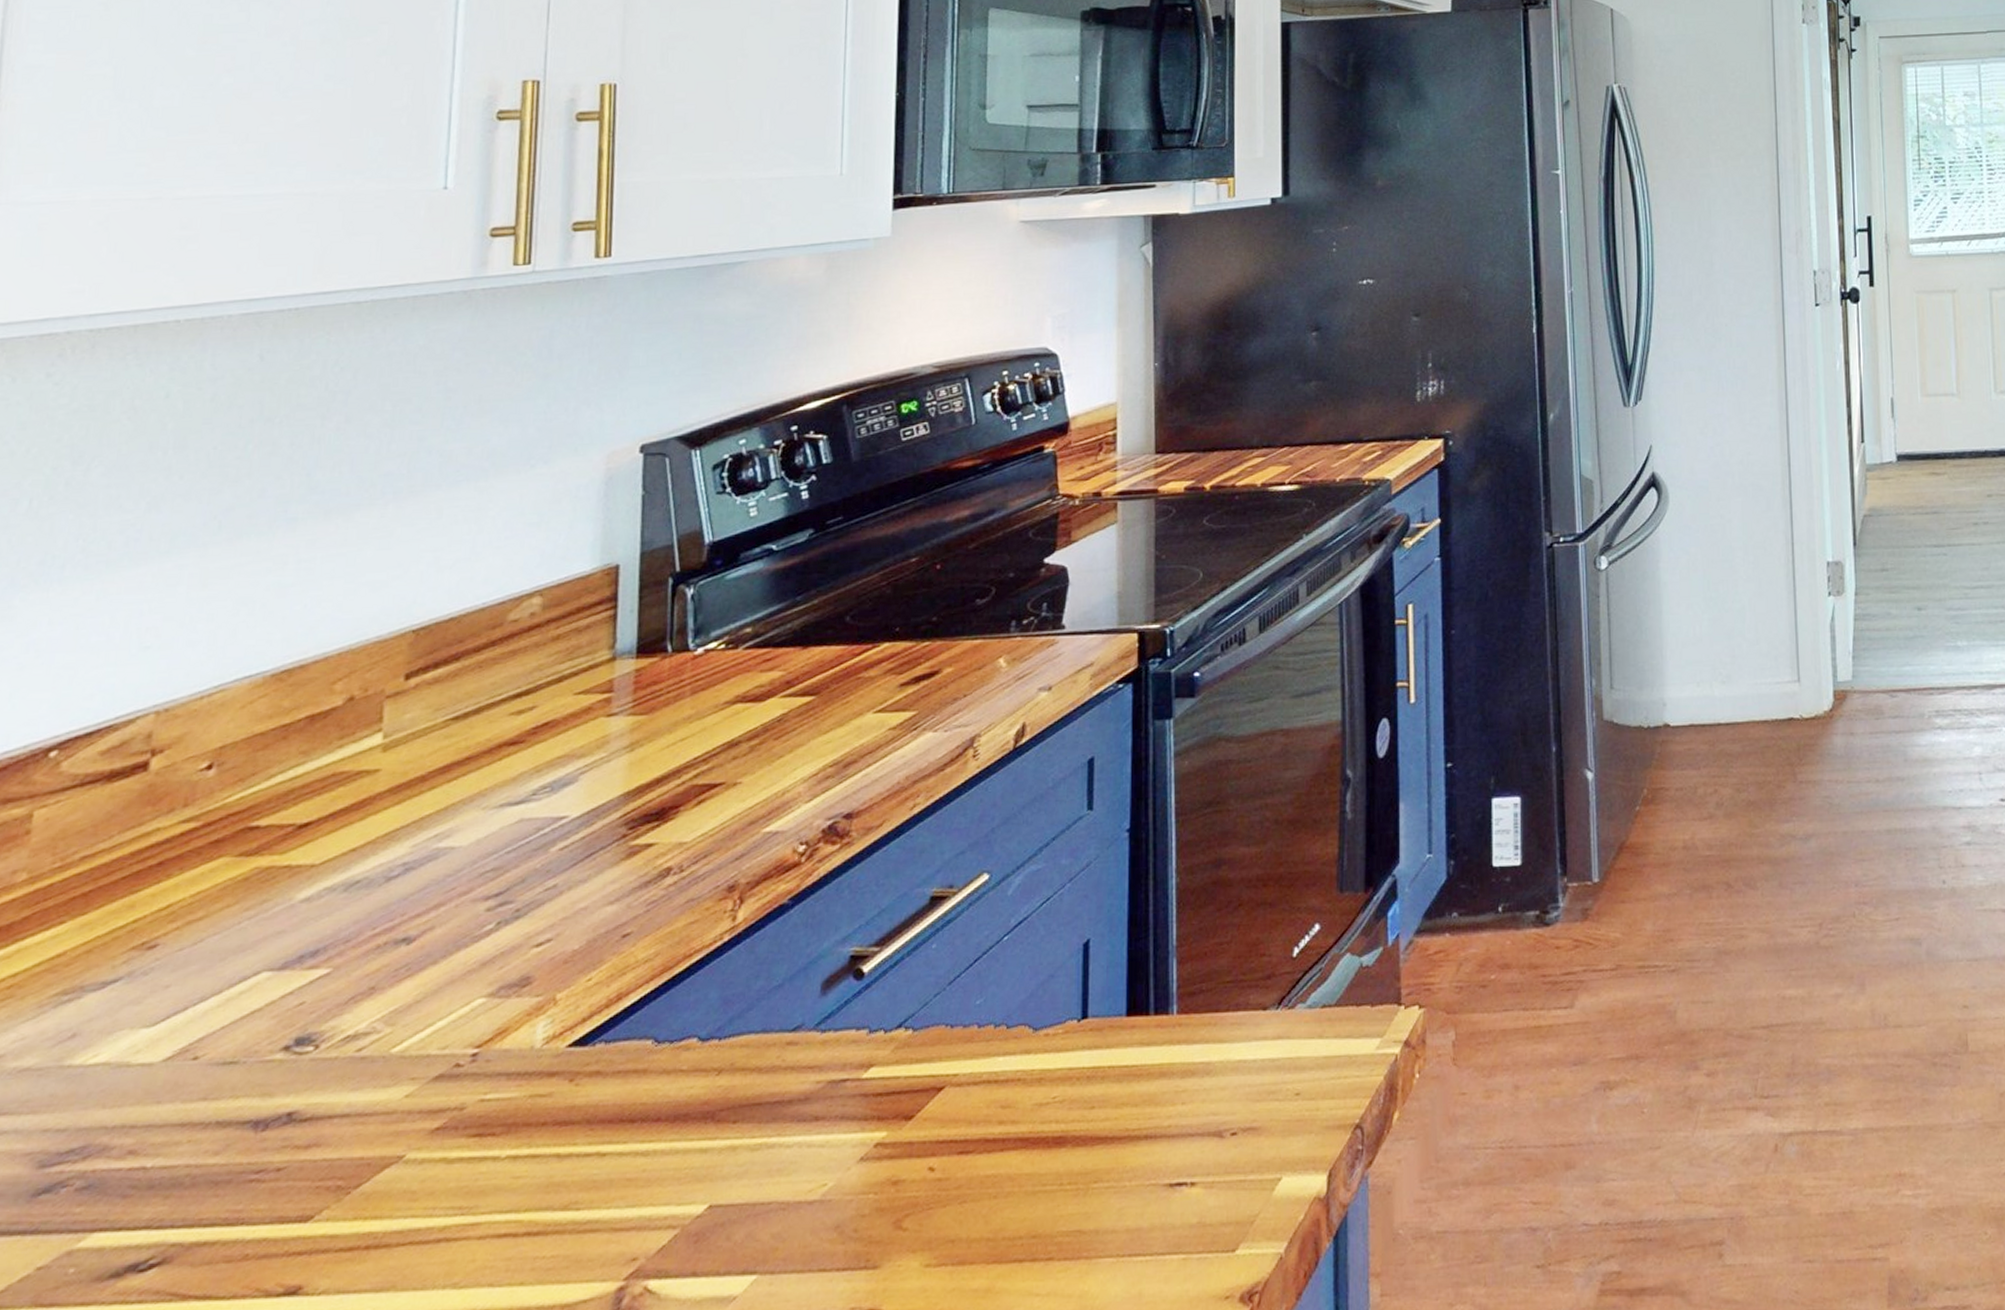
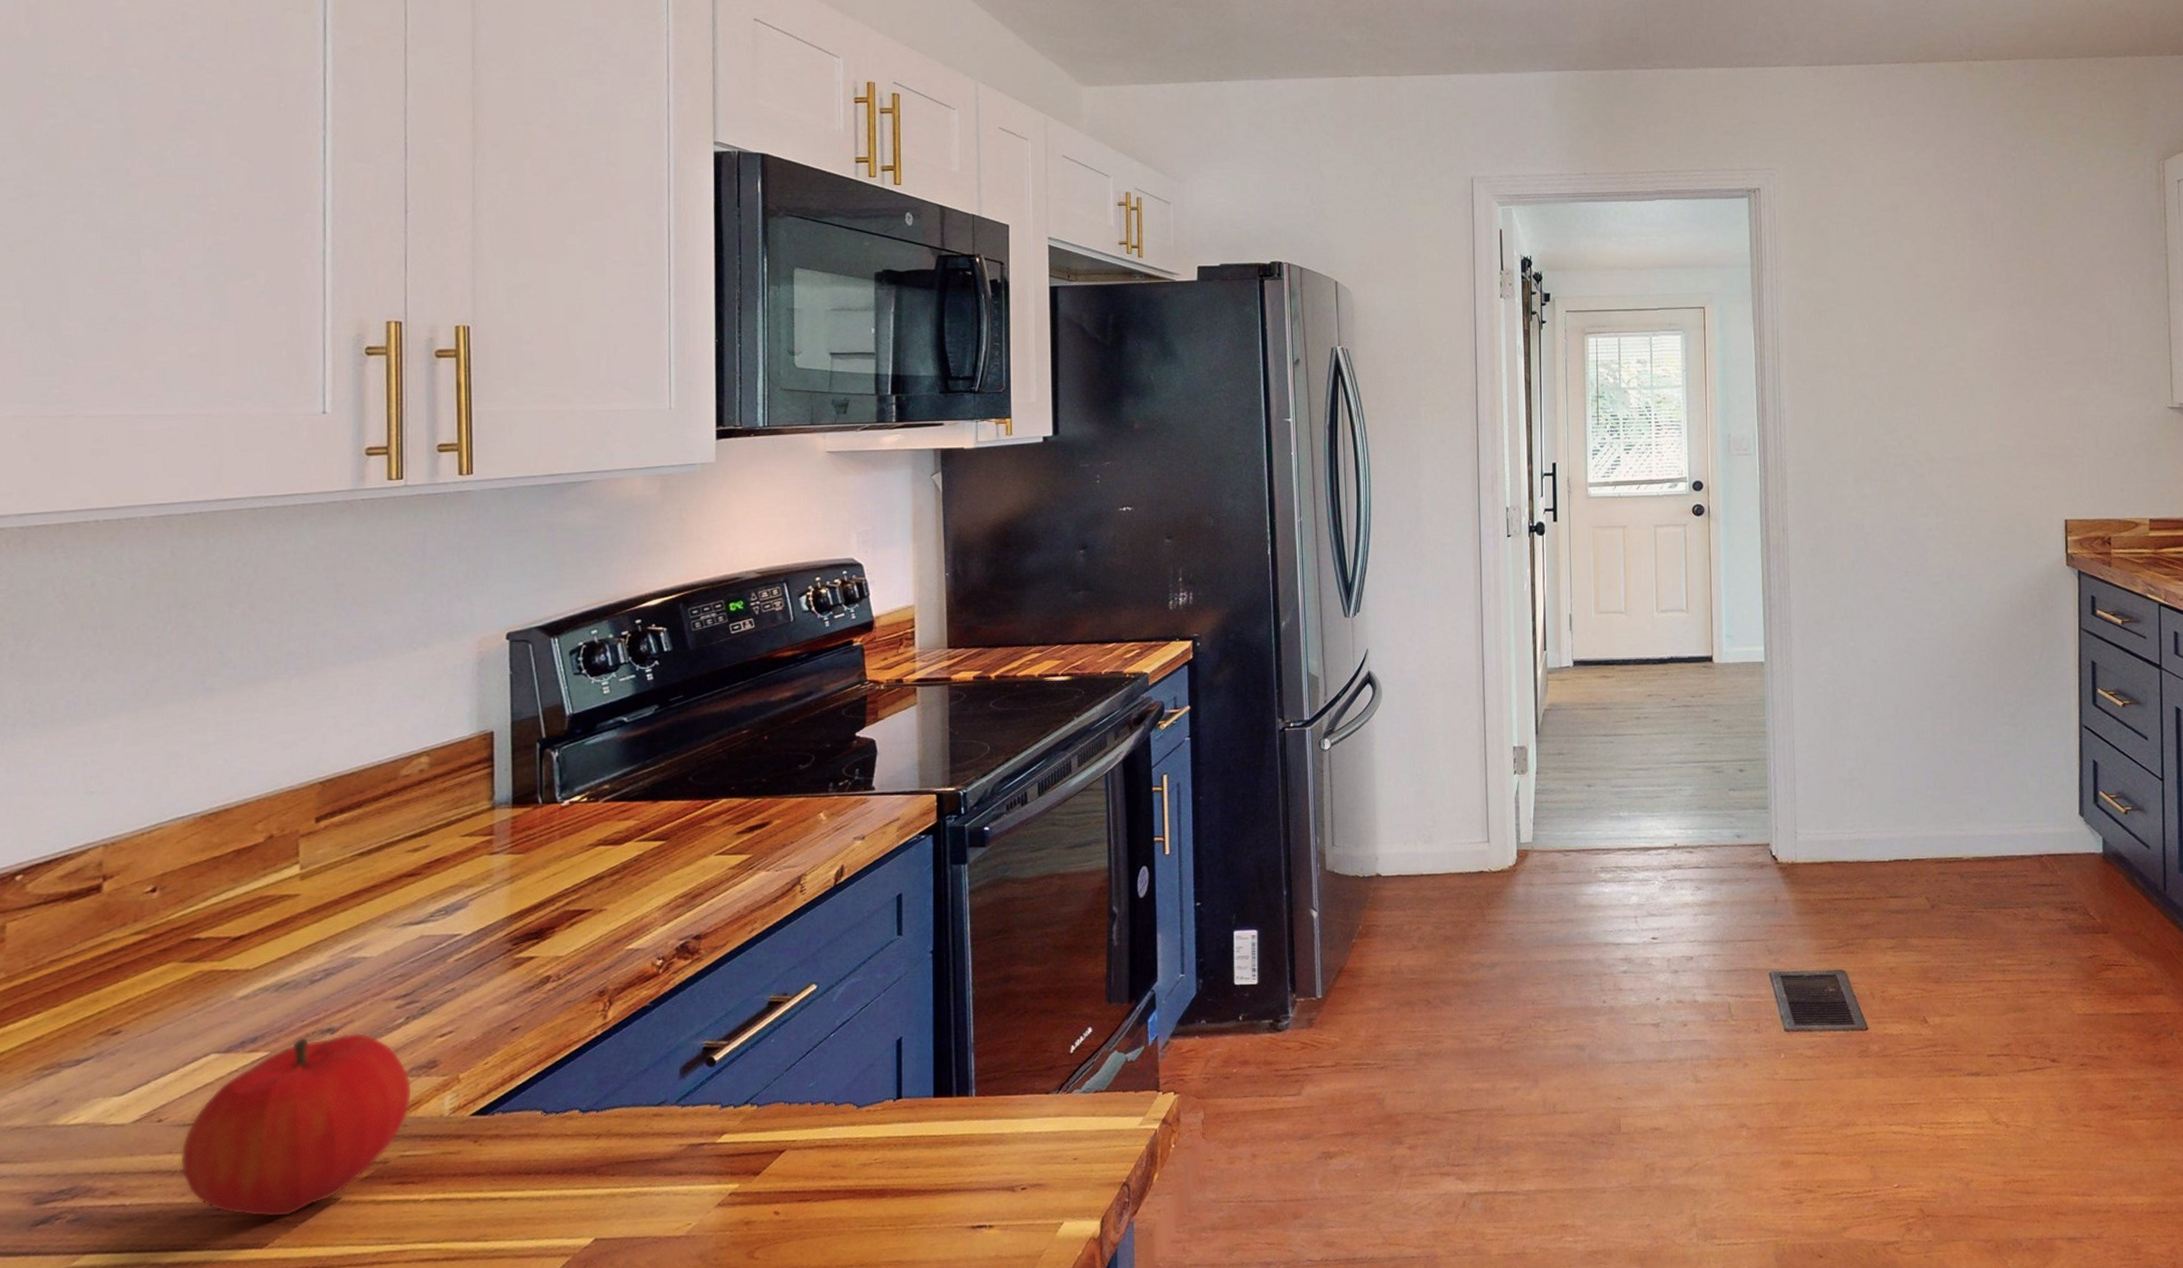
fruit: none [216,942,500,1182] -> present [180,1032,413,1218]

